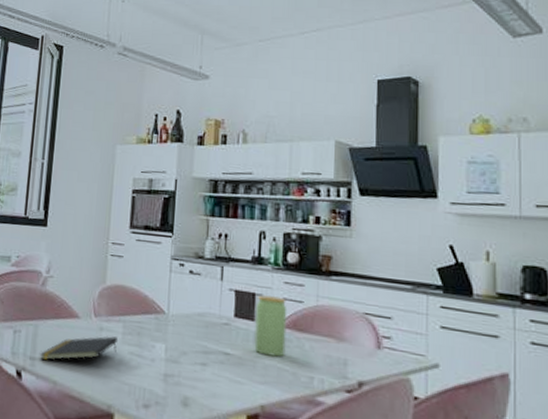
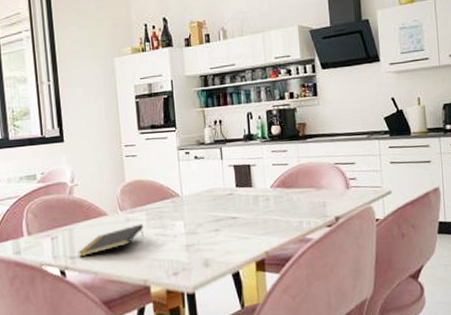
jar: present [254,294,287,357] -> none [251,163,279,213]

